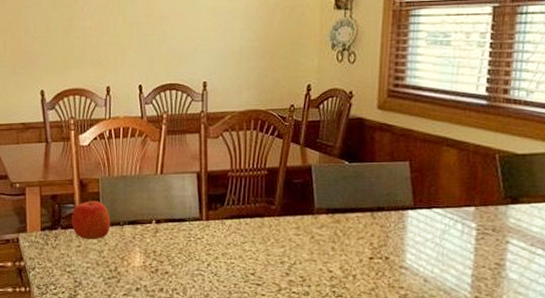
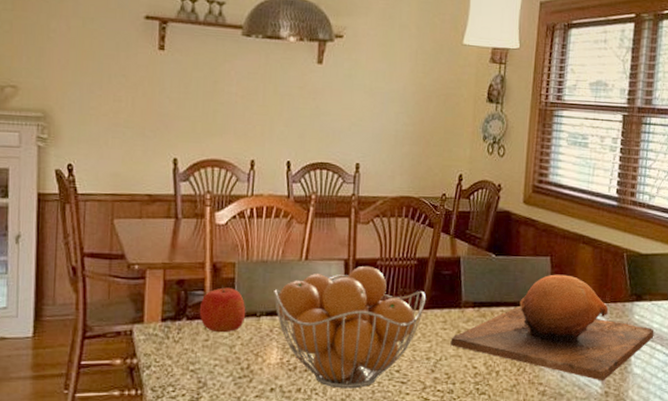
fruit basket: none [134,177,277,290] -> present [274,265,426,389]
chopping board: none [304,179,534,286] -> present [450,274,654,381]

